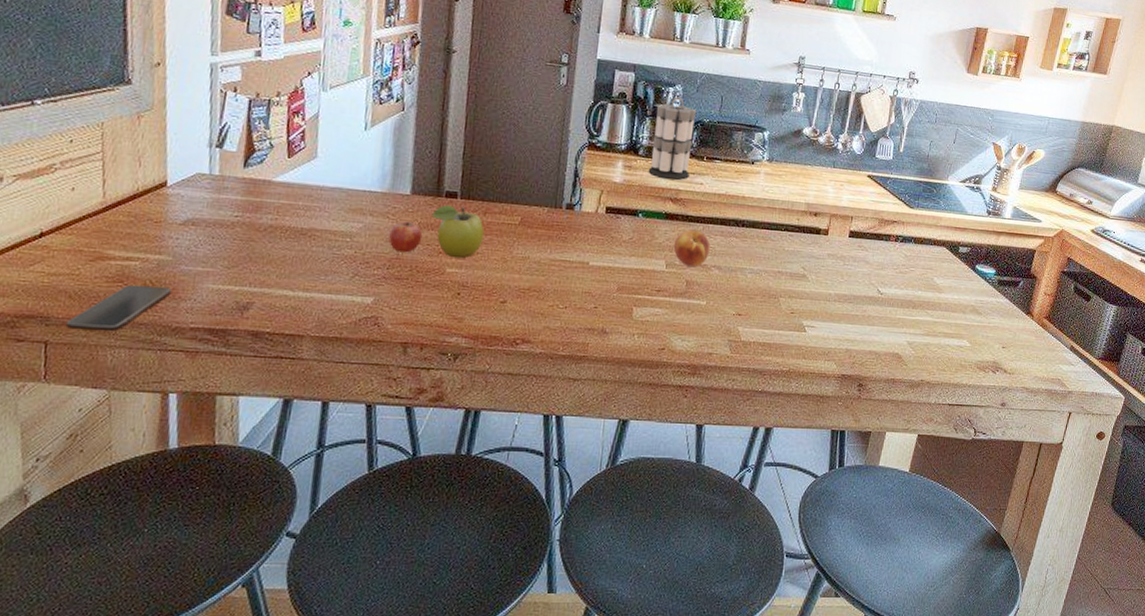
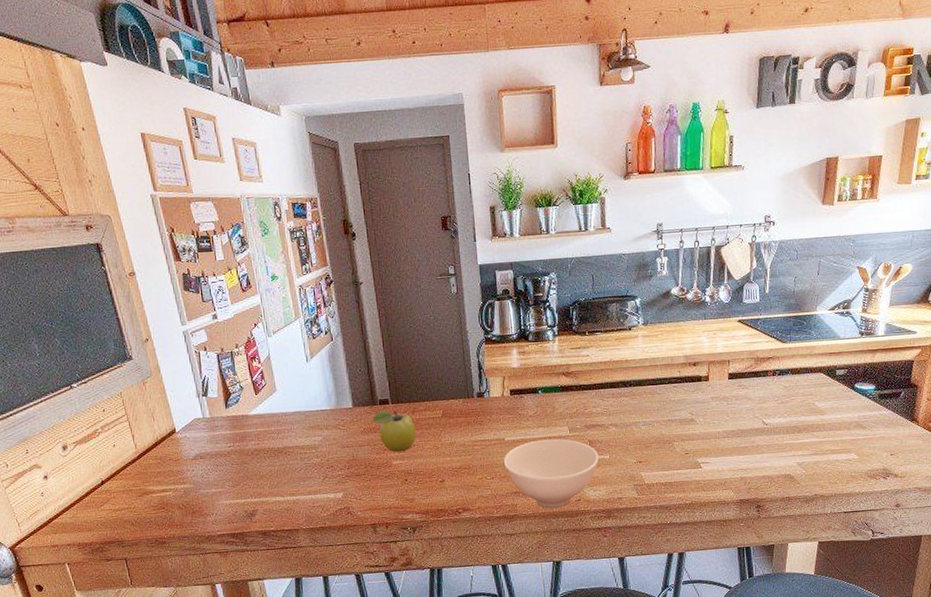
smartphone: present [65,284,172,332] -> none [135,507,199,548]
fruit: present [388,221,423,253] -> none [343,429,369,455]
bowl: none [581,270,695,355] -> present [503,438,600,509]
spice rack: present [648,96,697,180] -> none [537,283,576,358]
fruit: present [673,228,711,266] -> none [572,395,605,428]

